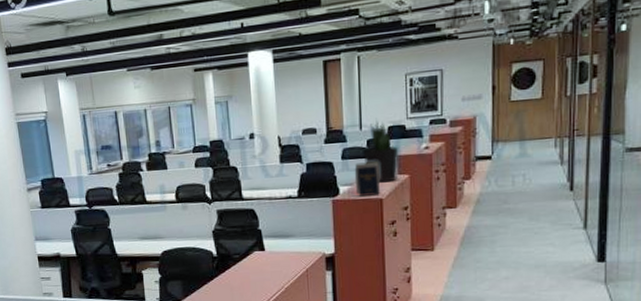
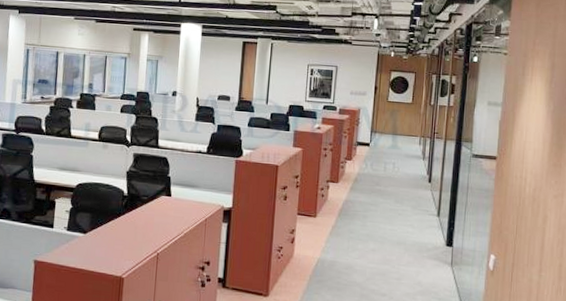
books: present [354,161,380,197] -> none [256,131,278,163]
planter: present [363,120,399,183] -> none [266,98,297,152]

